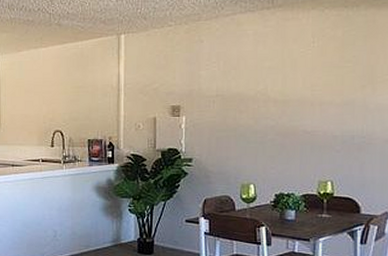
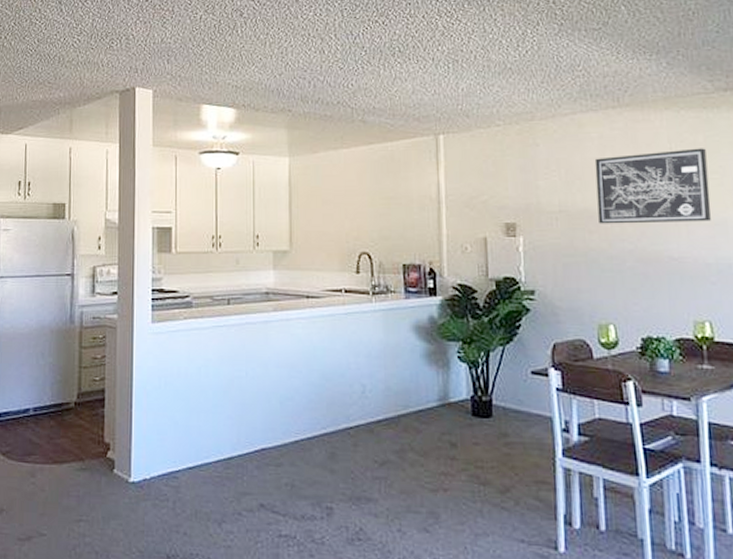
wall art: none [248,41,343,106] -> present [594,148,711,224]

